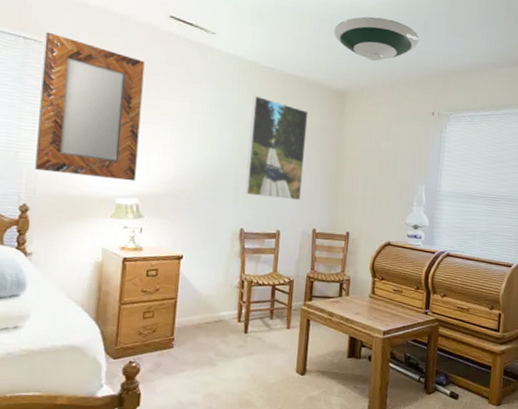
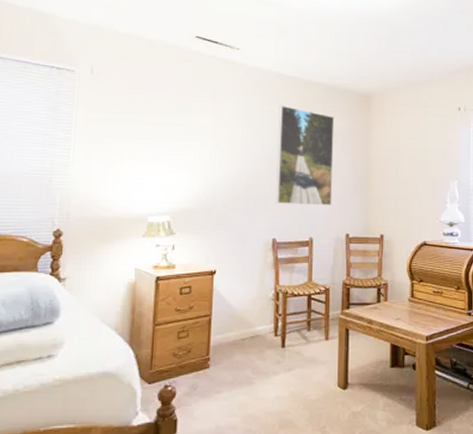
home mirror: present [35,31,145,181] -> none [68,61,173,199]
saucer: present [334,16,419,61] -> none [355,20,439,62]

